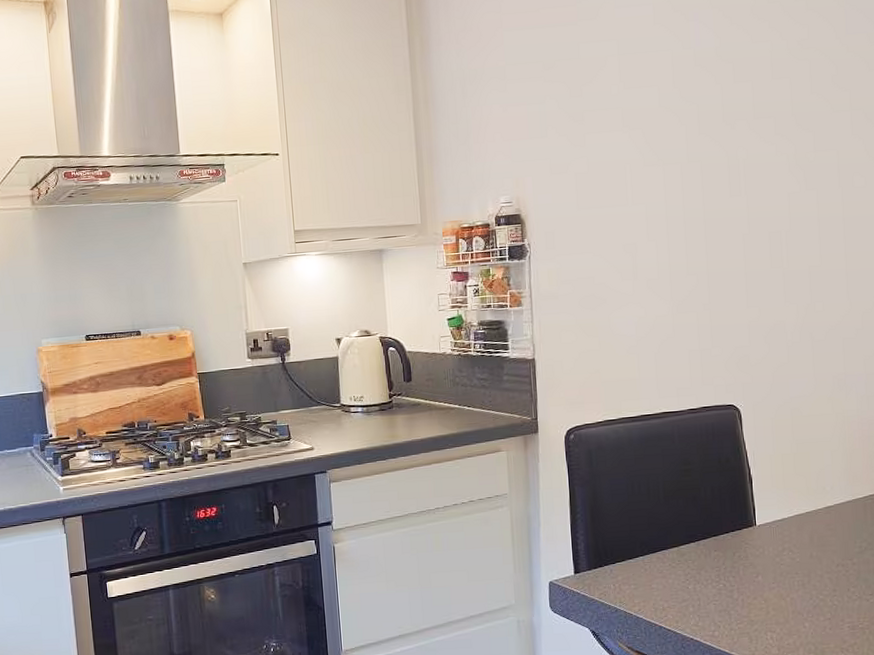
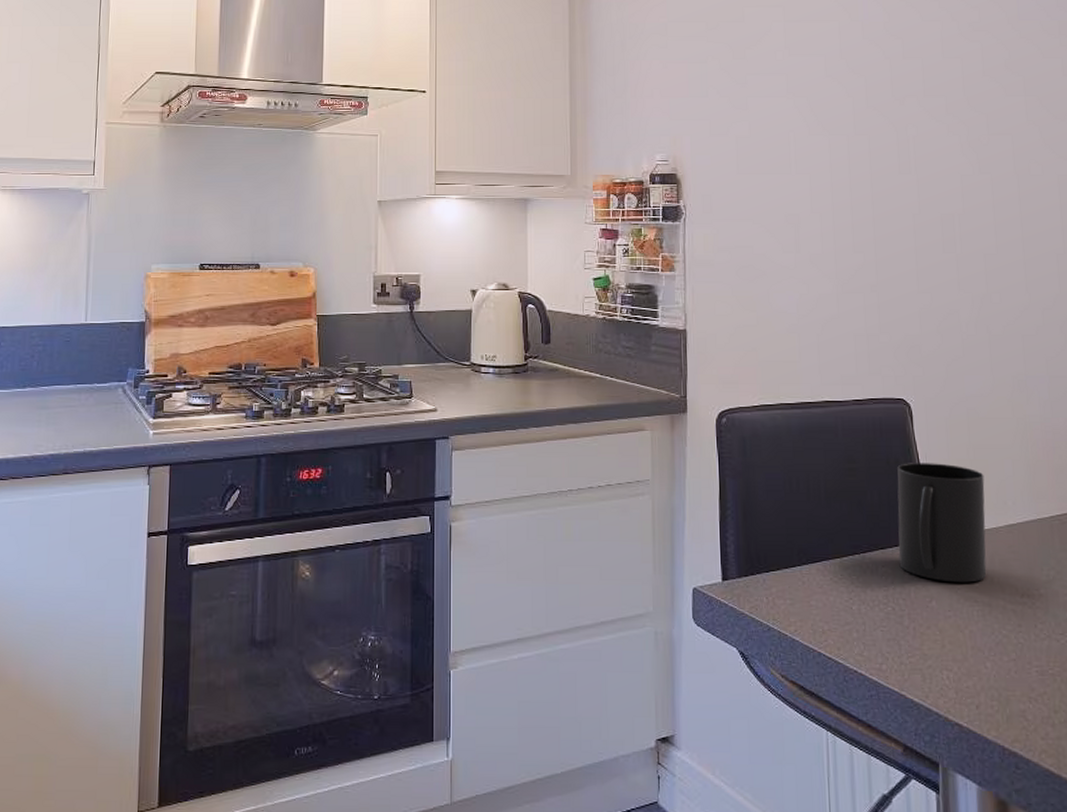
mug: none [728,458,807,560] -> present [897,463,987,583]

